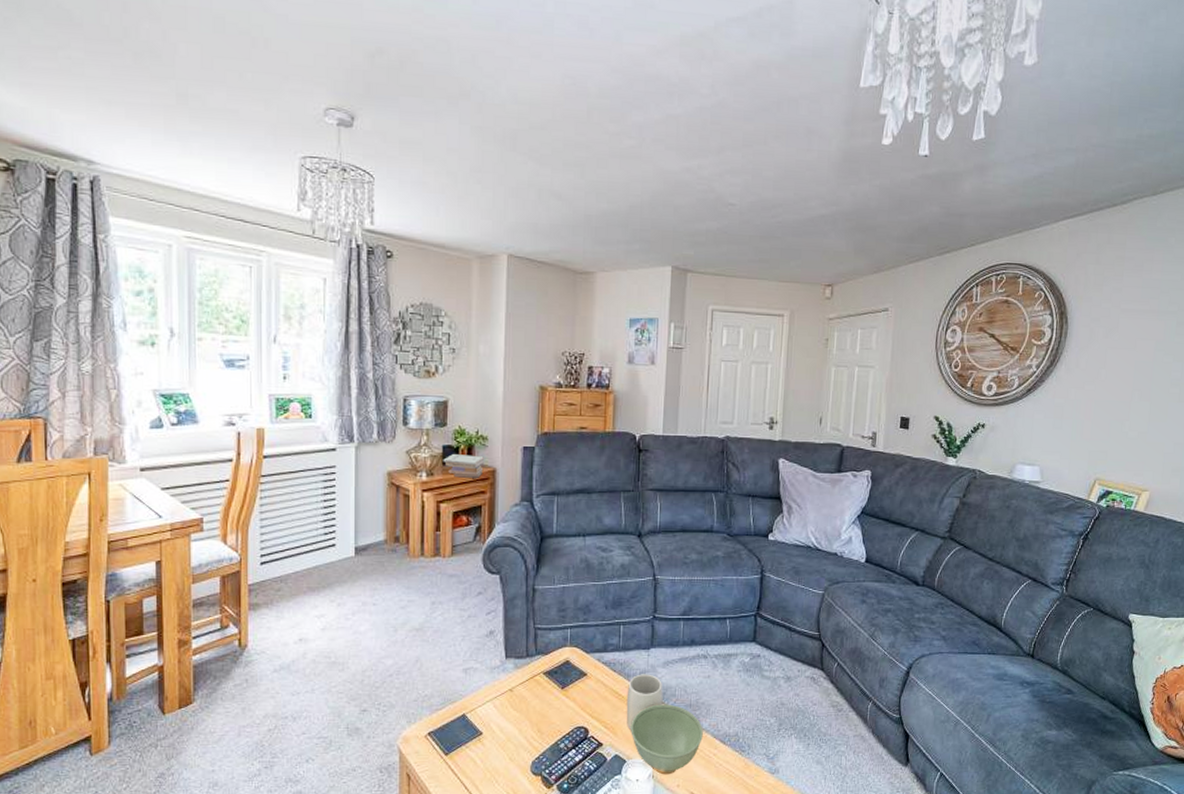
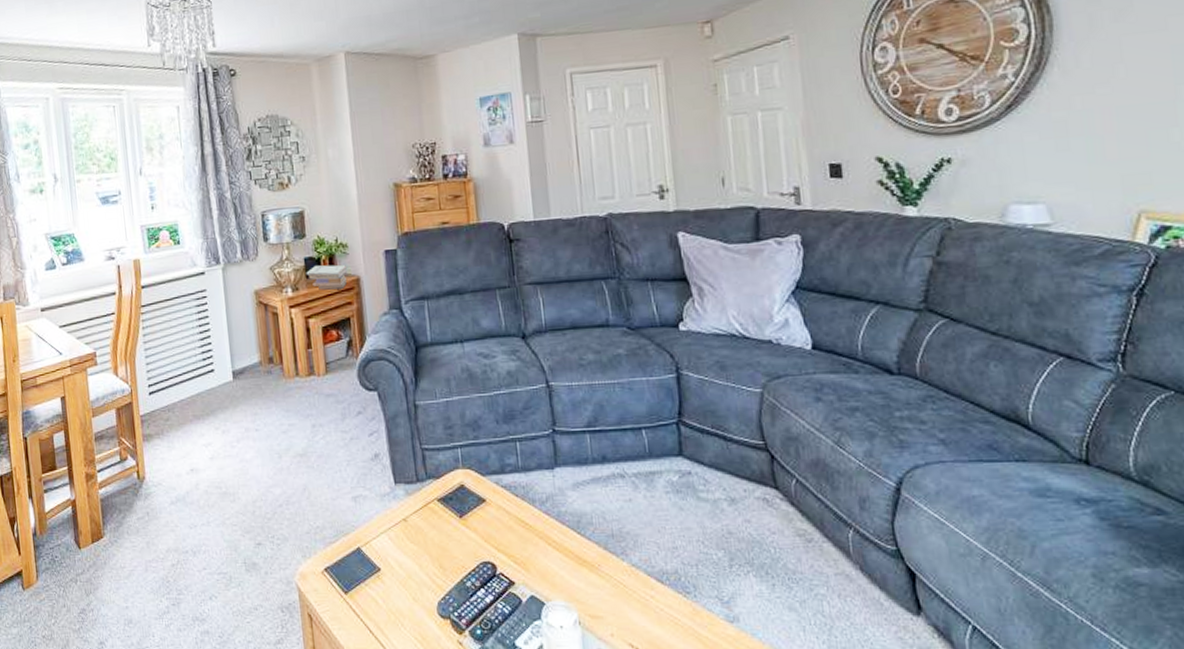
mug: present [626,673,663,731] -> none [534,497,579,567]
bowl: present [630,704,703,775] -> none [544,534,634,621]

